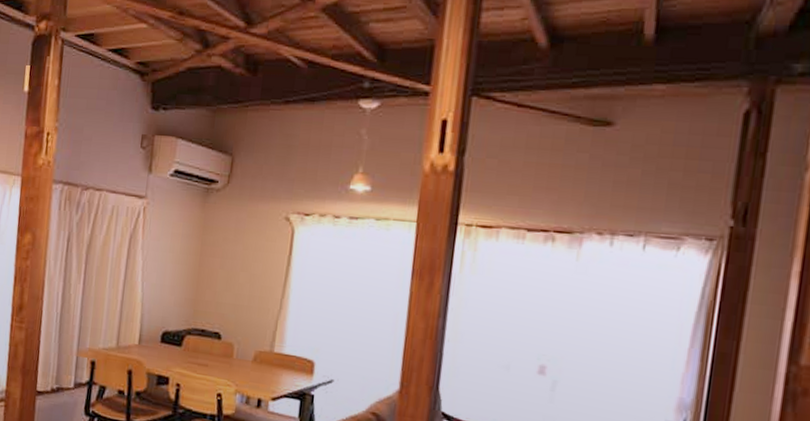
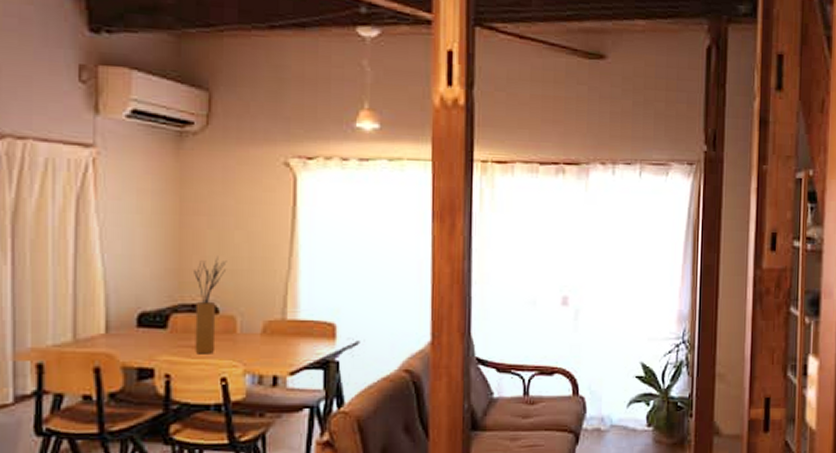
vase: none [200,292,232,373] -> present [194,256,227,354]

